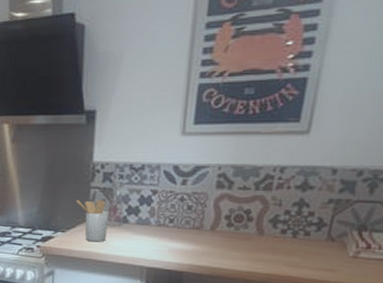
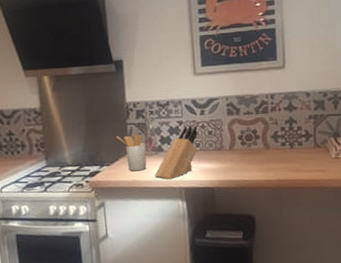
knife block: none [114,196,175,256] -> present [154,125,198,180]

